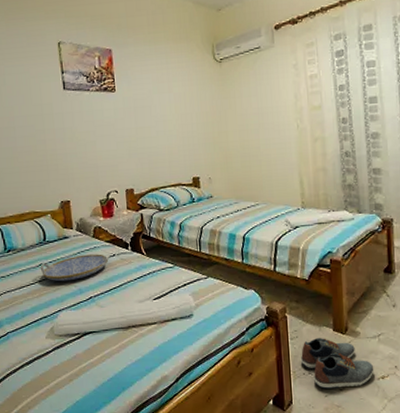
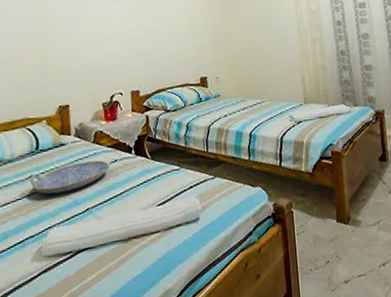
shoe: present [300,338,374,389] -> none [307,230,376,283]

